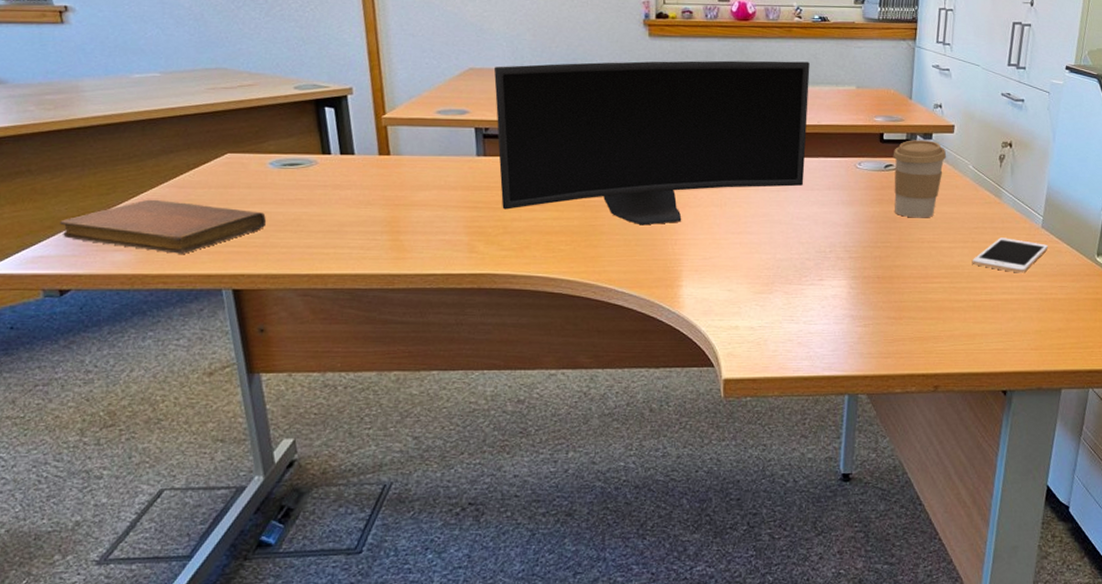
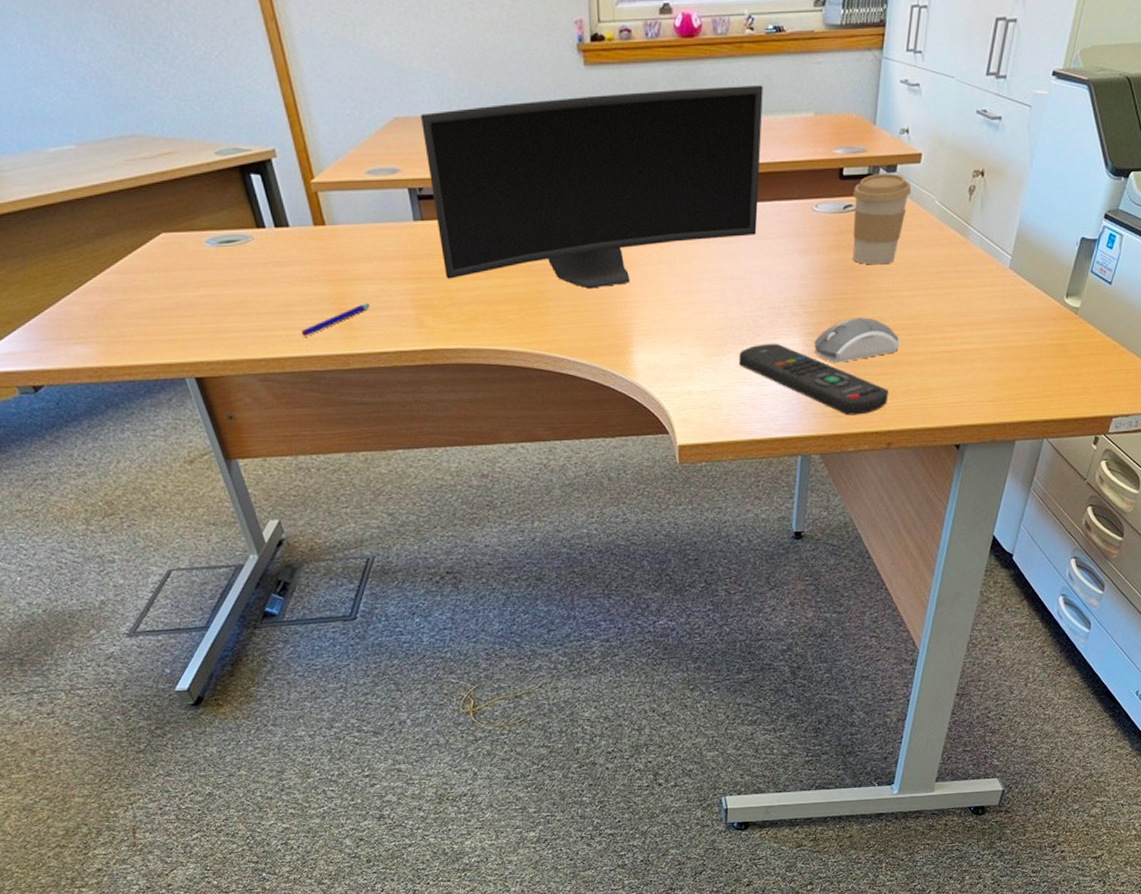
notebook: present [60,199,267,254] -> none [16,287,215,344]
pen: none [350,228,423,256] -> present [301,303,370,337]
remote control: none [785,284,934,357] -> present [738,343,888,416]
computer mouse: none [859,265,943,306] -> present [814,317,900,363]
cell phone: present [972,238,1048,273] -> none [932,282,1014,321]

